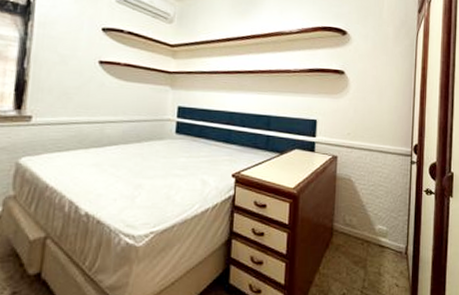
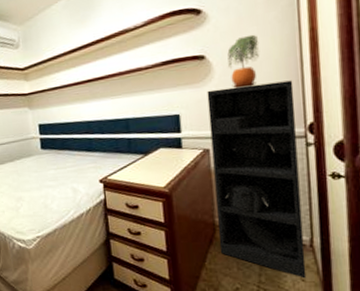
shelving unit: none [334,102,407,284] -> present [207,80,307,279]
potted plant: none [362,62,387,106] -> present [227,34,260,89]

